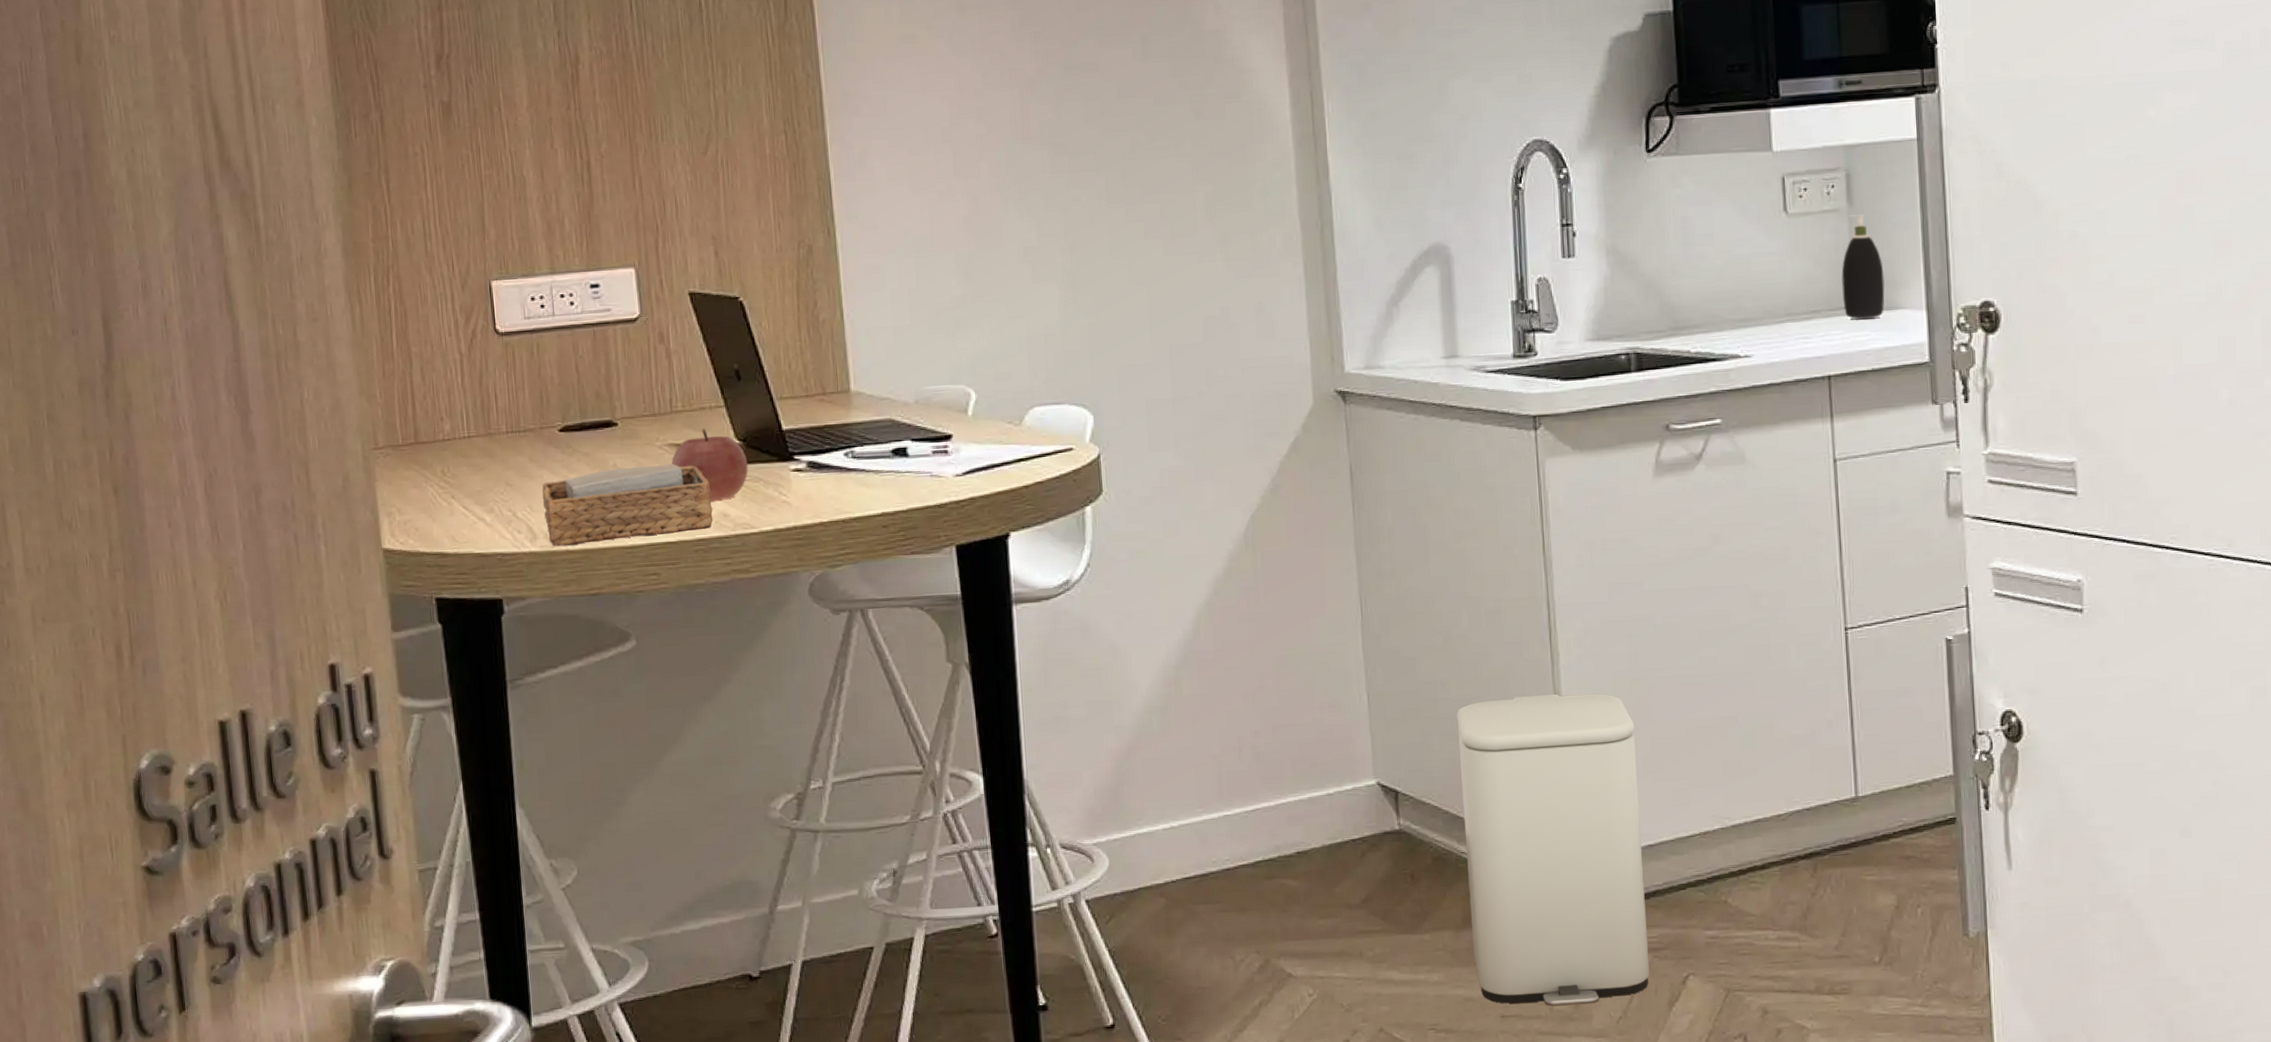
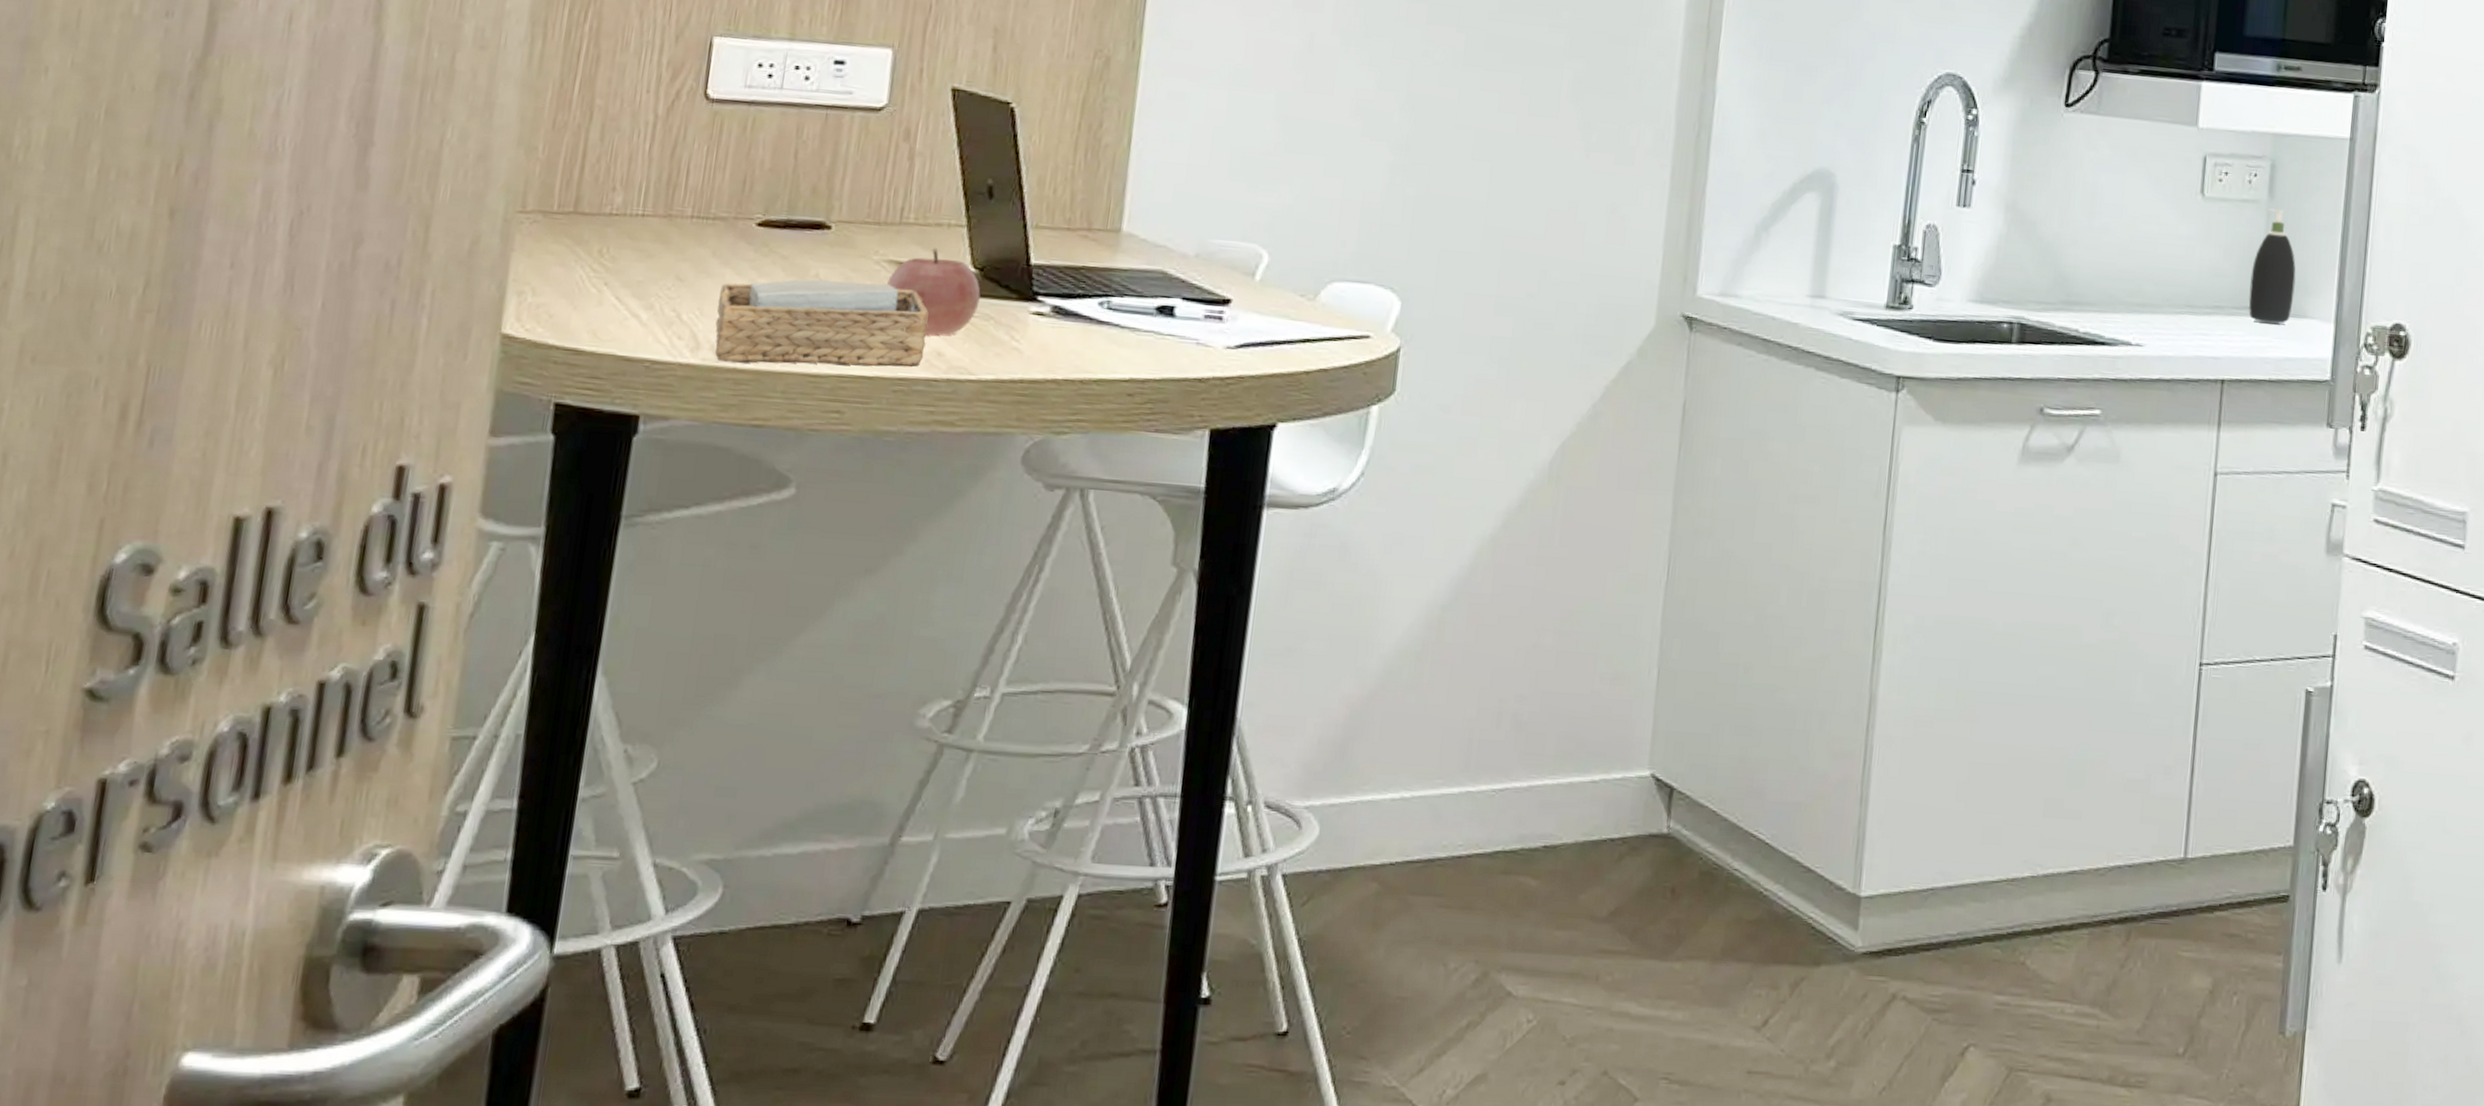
pedal bin: present [1456,693,1650,1007] -> none [1727,694,1954,1069]

